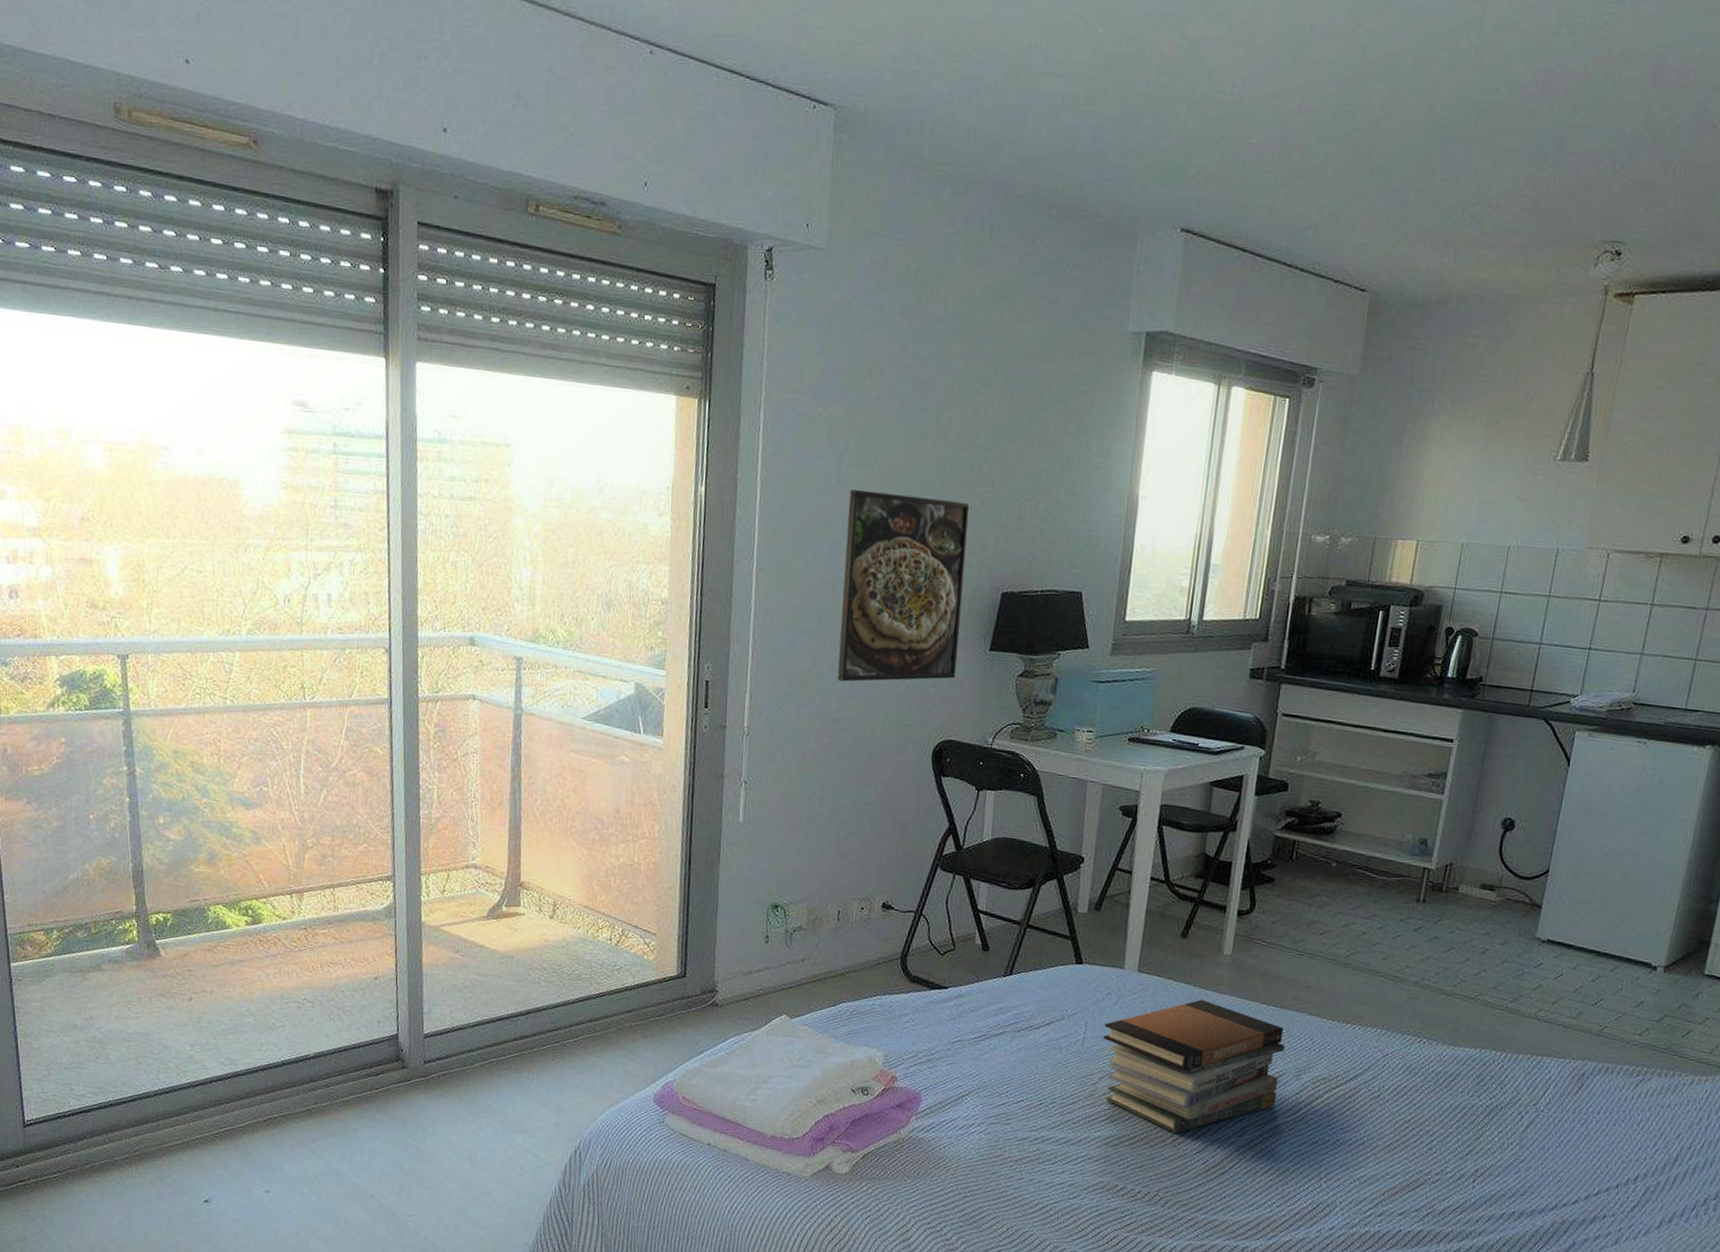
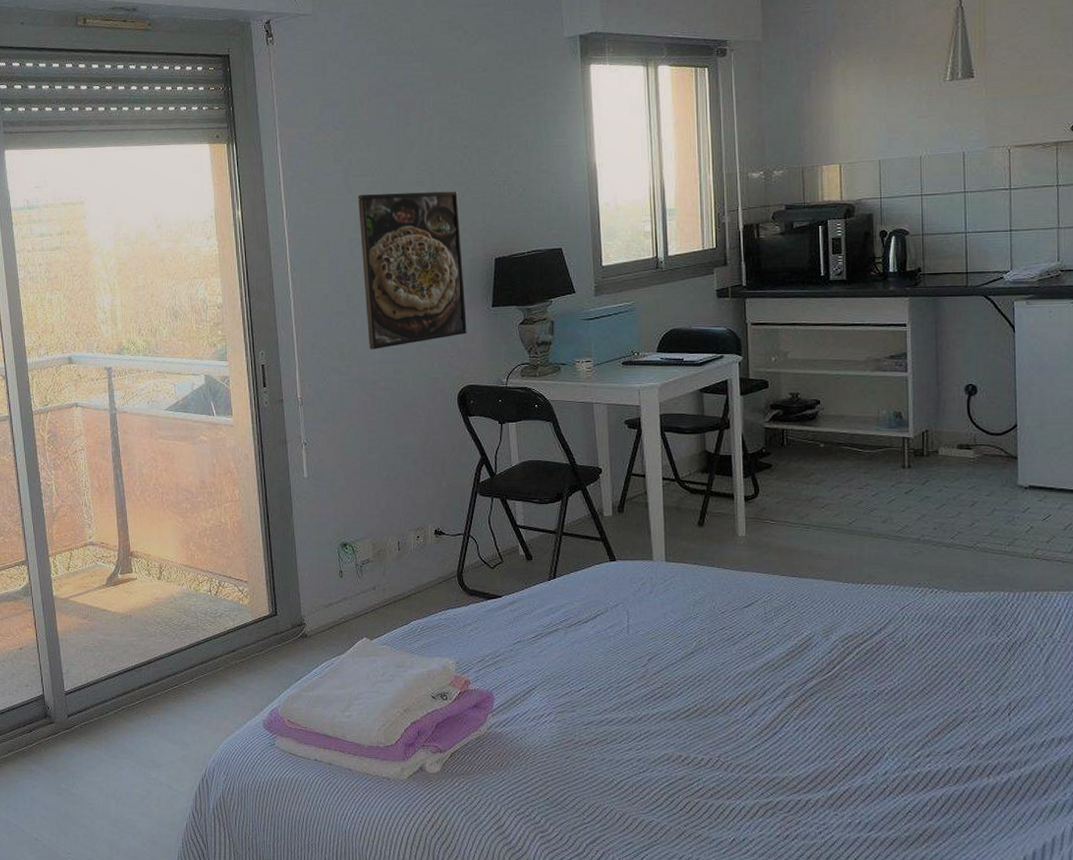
book stack: present [1102,999,1285,1134] -> none [644,578,811,703]

